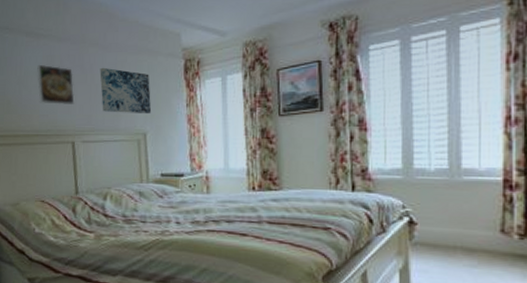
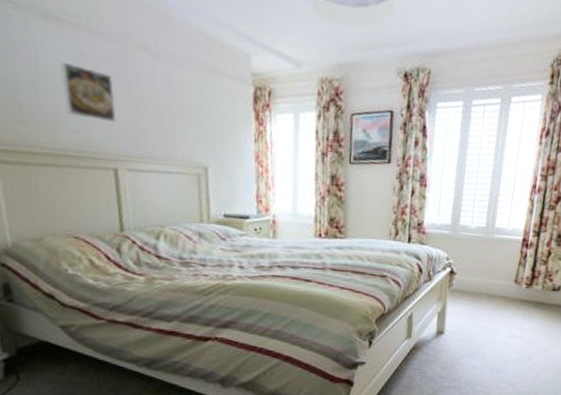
wall art: present [100,67,152,114] -> none [149,80,215,146]

